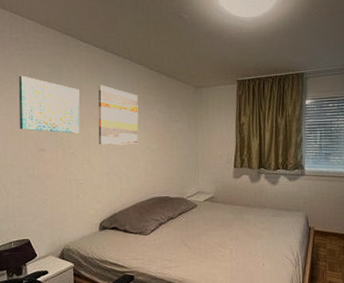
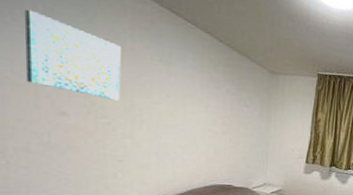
wall art: present [98,85,139,146] -> none [146,46,201,126]

